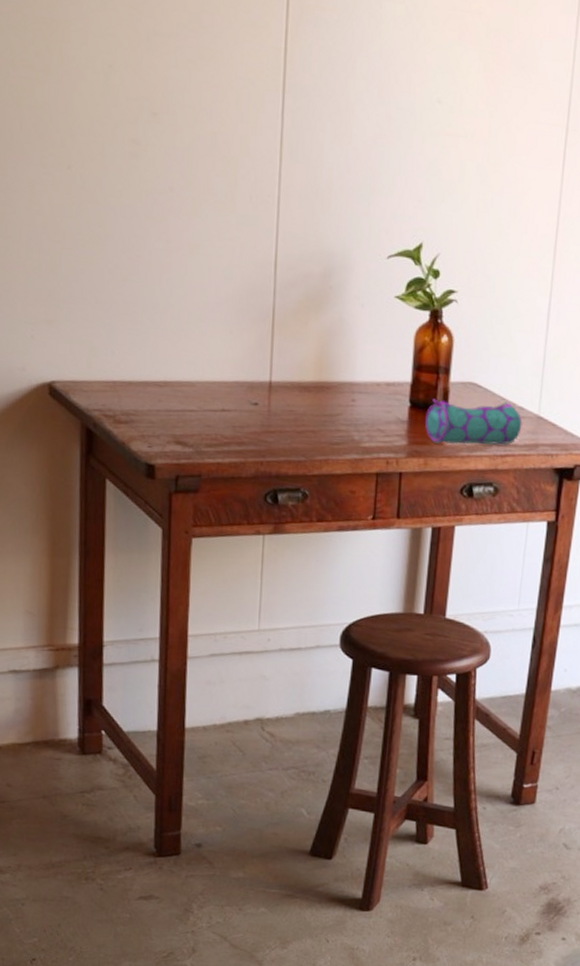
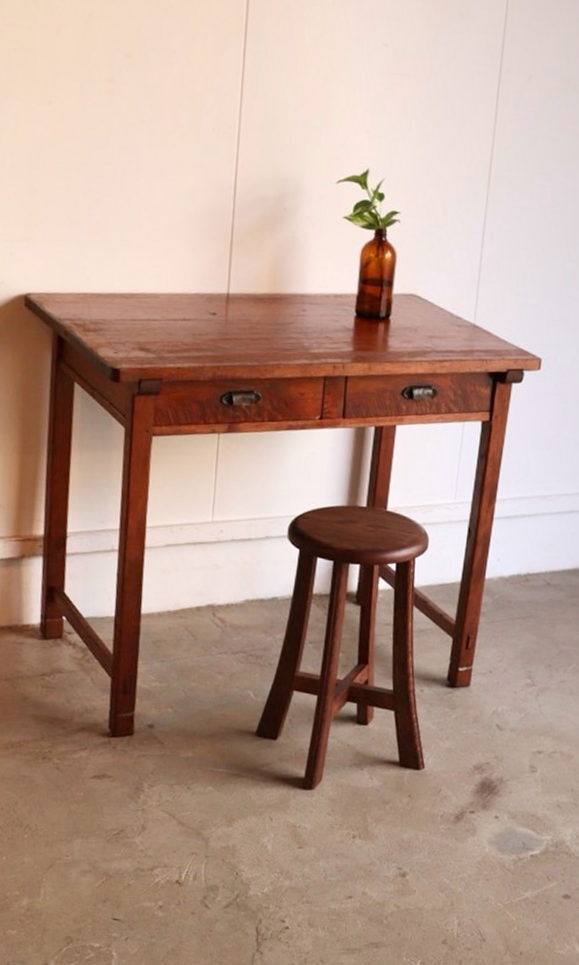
pencil case: present [425,399,522,445] -> none [370,309,459,351]

